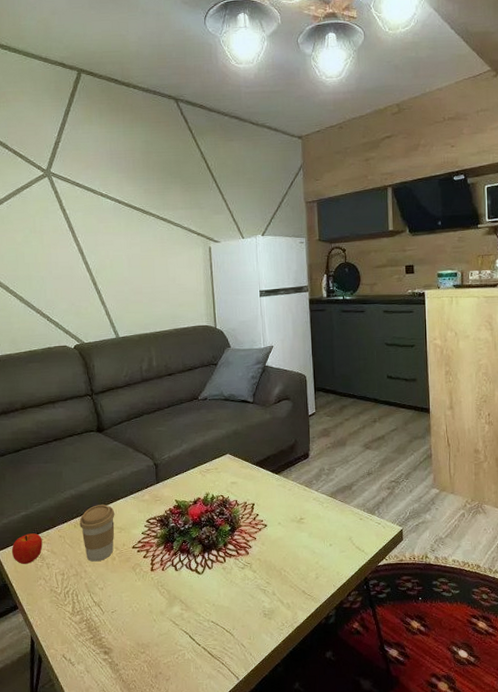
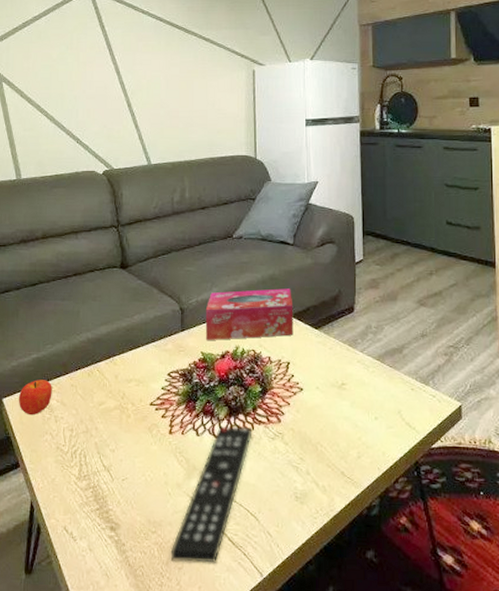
coffee cup: present [79,504,115,562] -> none [94,352,134,418]
remote control: none [158,560,225,674] -> present [170,426,253,563]
tissue box: none [177,441,257,491] -> present [205,288,294,341]

